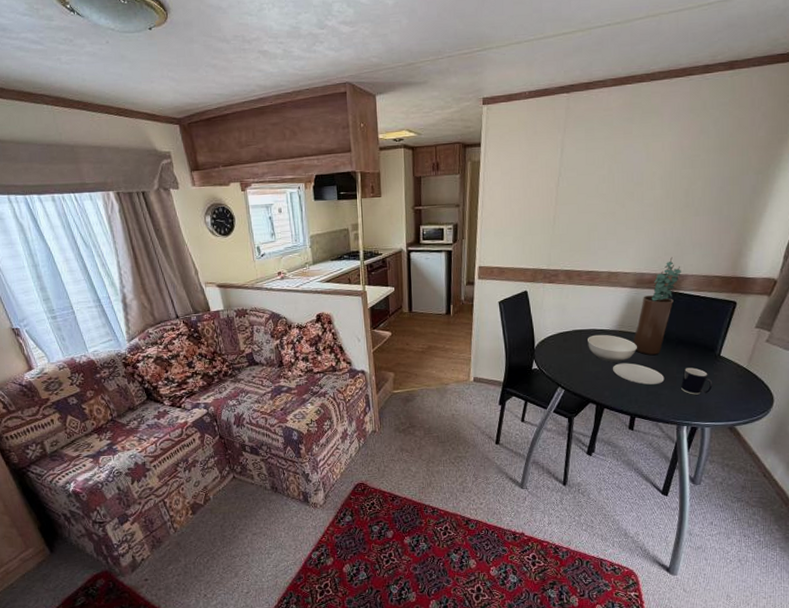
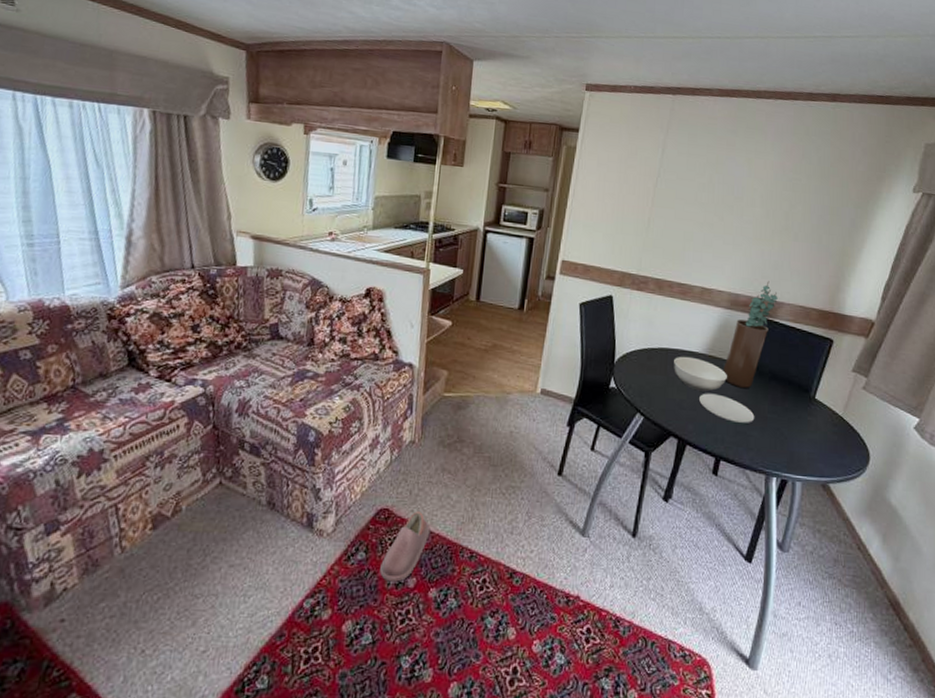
shoe: none [364,483,399,535] -> present [380,512,431,582]
mug: present [681,367,713,395] -> none [772,408,806,441]

